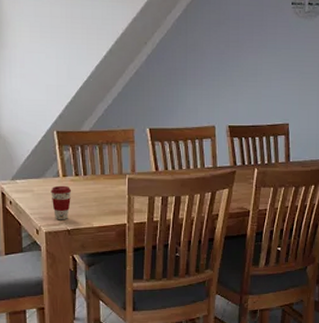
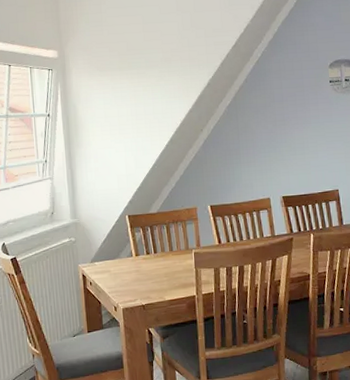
coffee cup: present [51,185,72,220] -> none [125,264,144,297]

